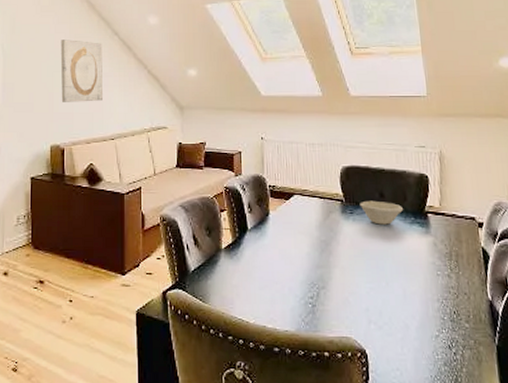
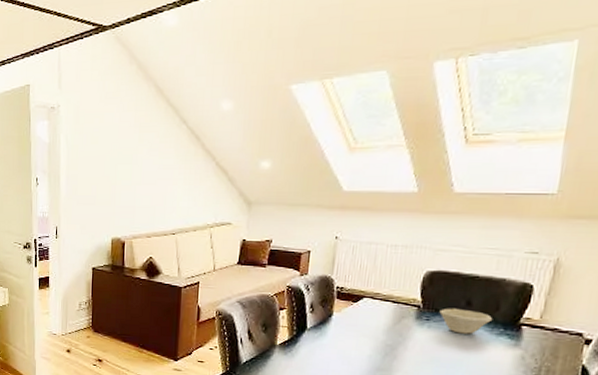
wall art: present [60,40,102,102] -> none [123,129,169,196]

